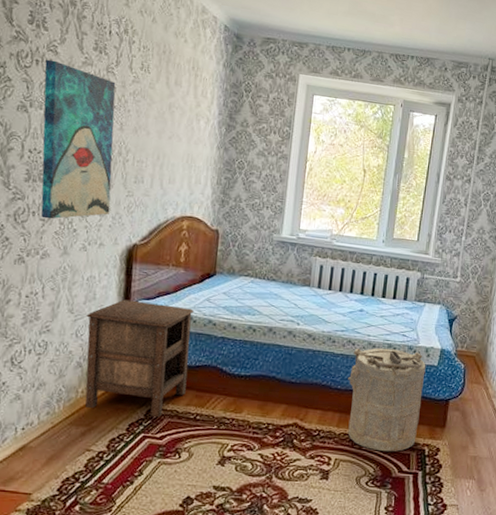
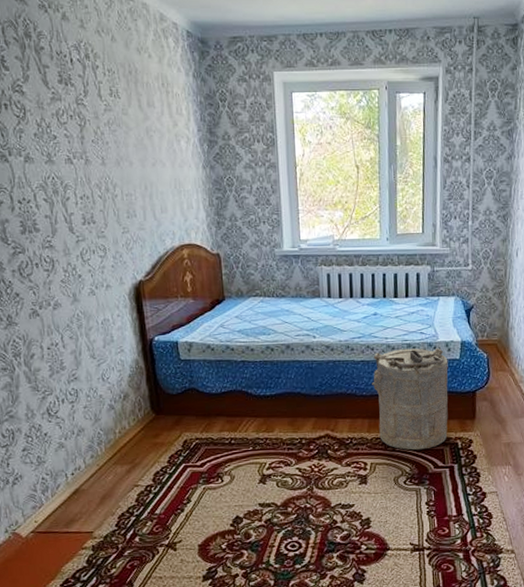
wall art: present [41,59,116,219] -> none [13,101,110,269]
nightstand: present [84,299,194,418] -> none [108,337,217,447]

